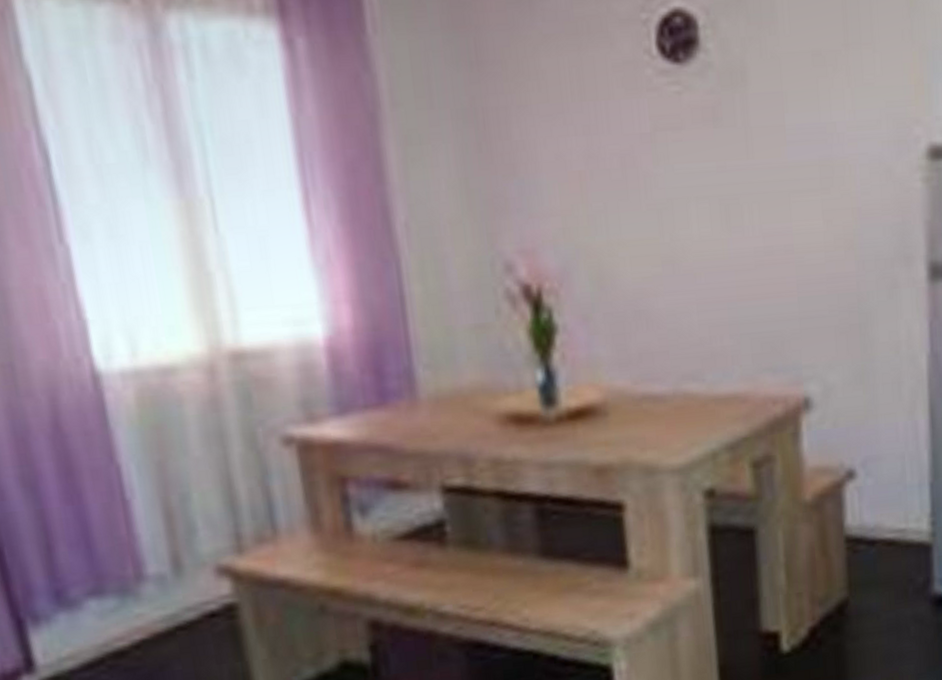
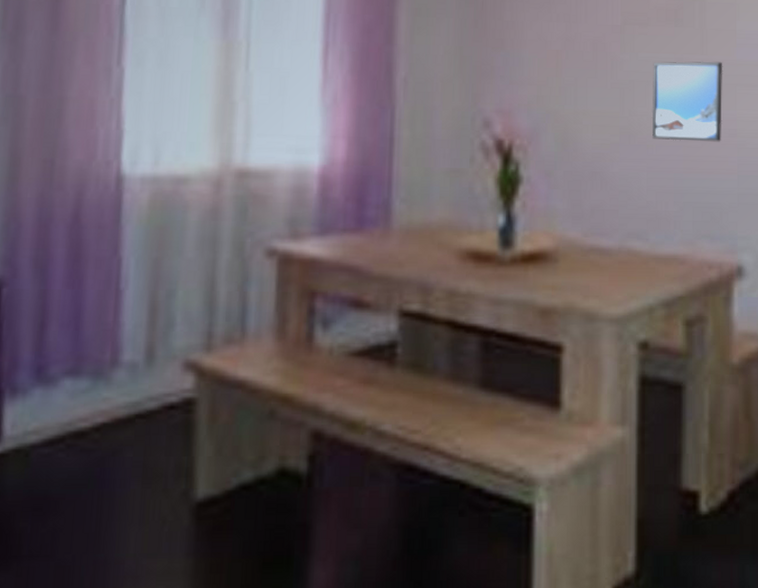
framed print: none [692,165,777,266] -> present [651,61,723,142]

